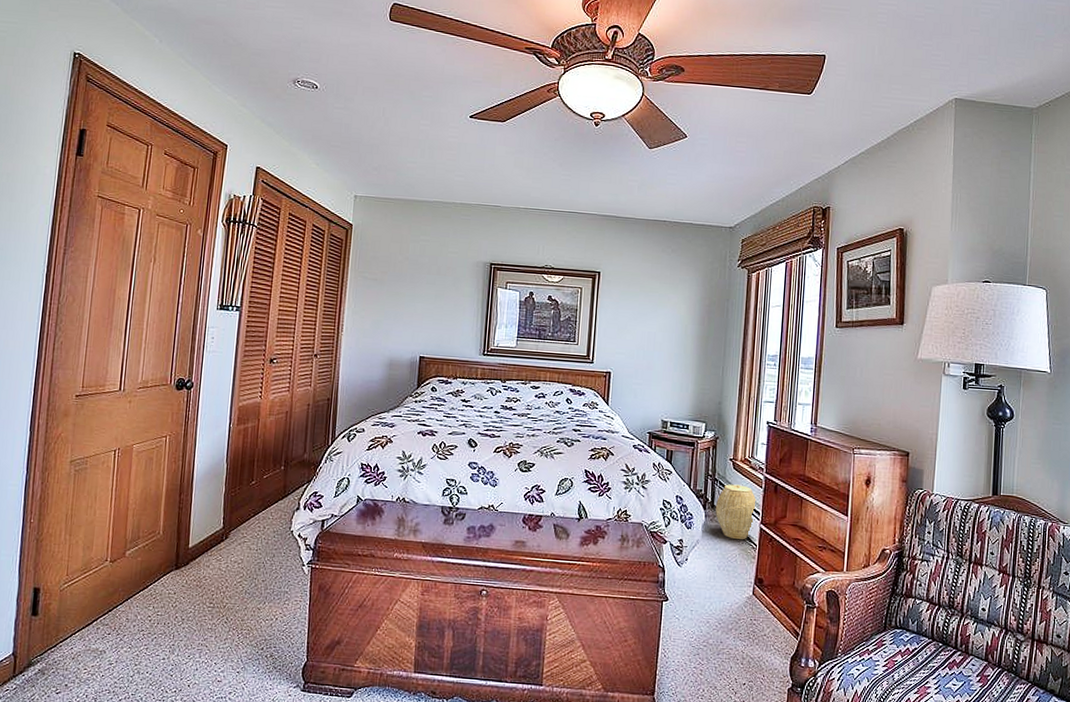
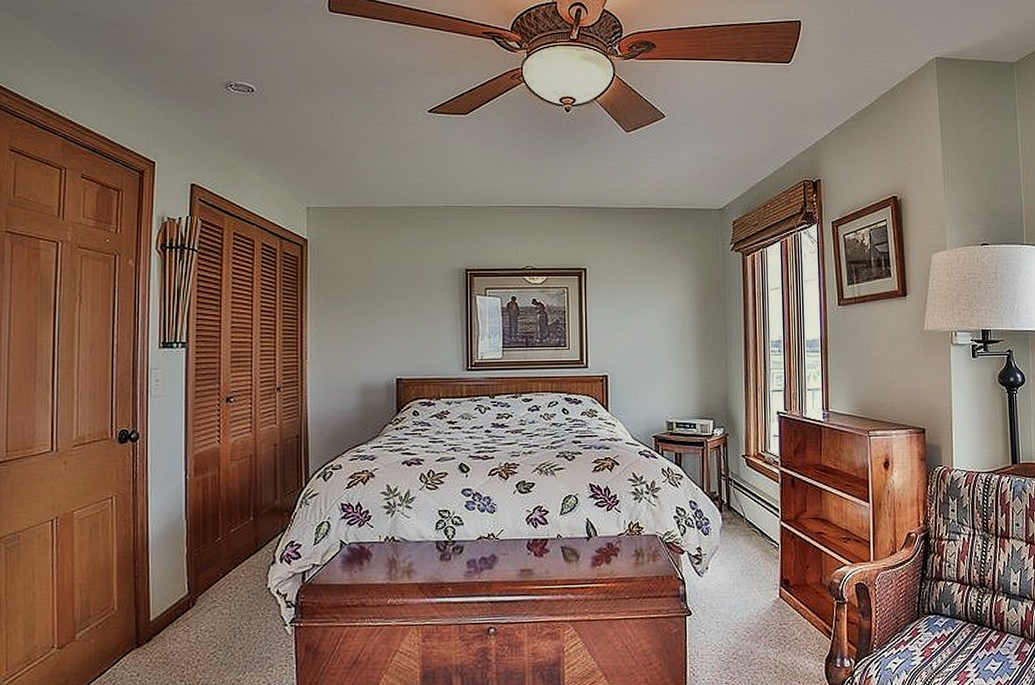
woven basket: present [715,484,758,539] -> none [732,482,775,540]

